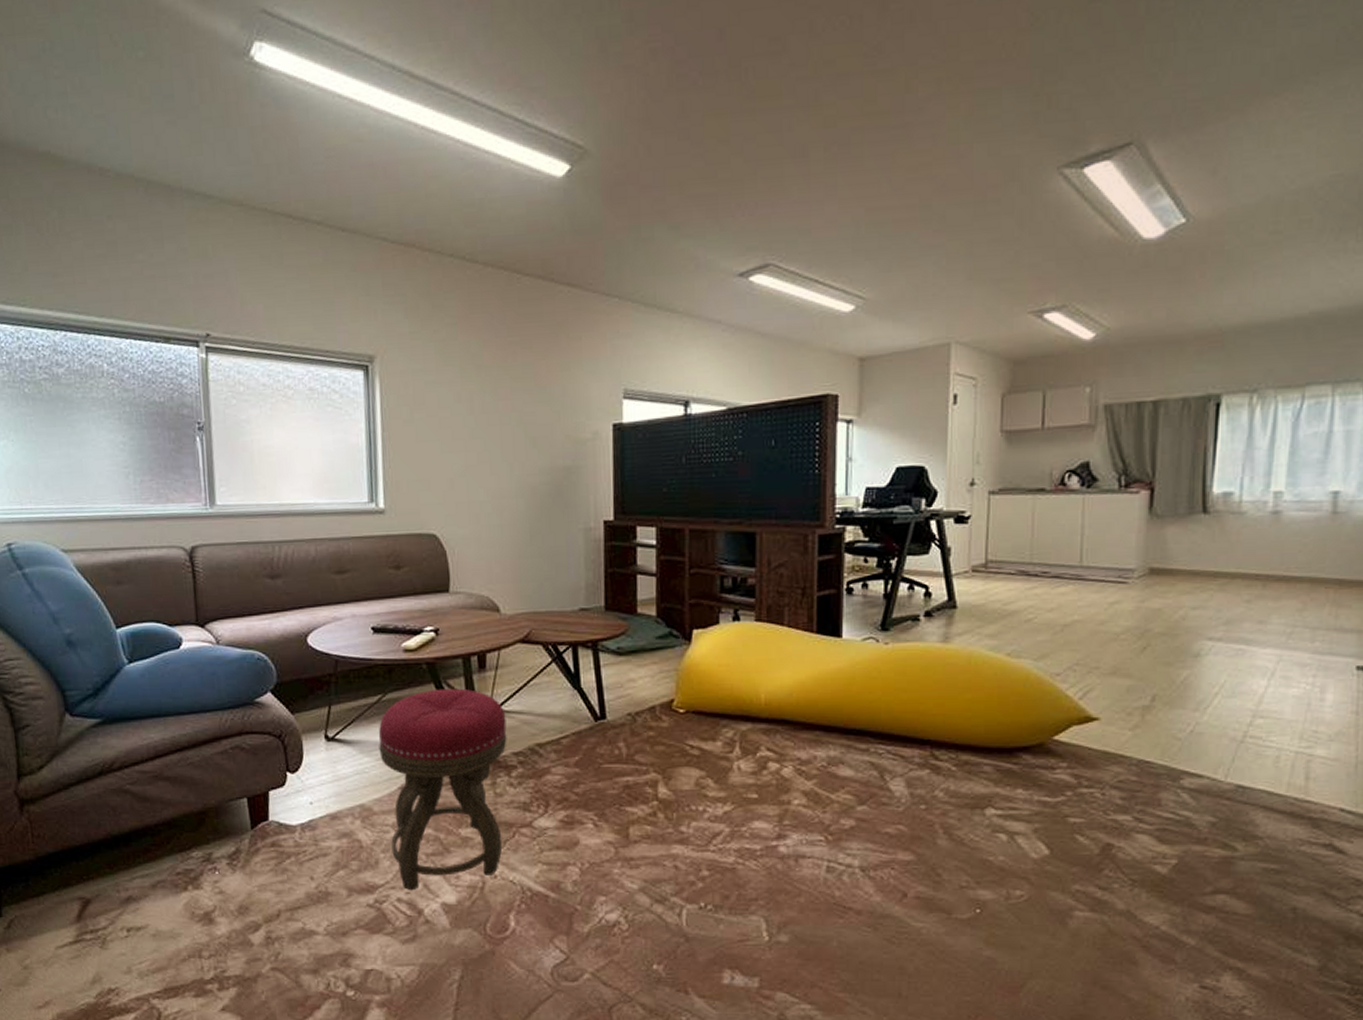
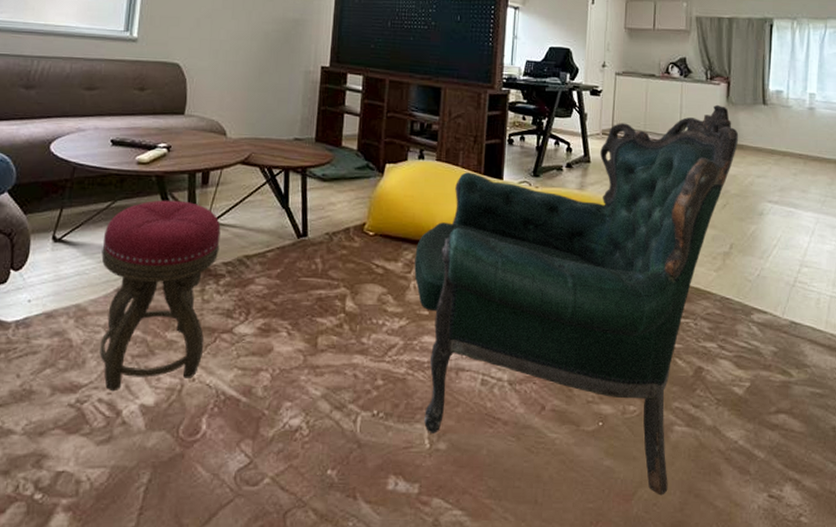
armchair: none [736,519,1167,988] -> present [414,104,739,496]

